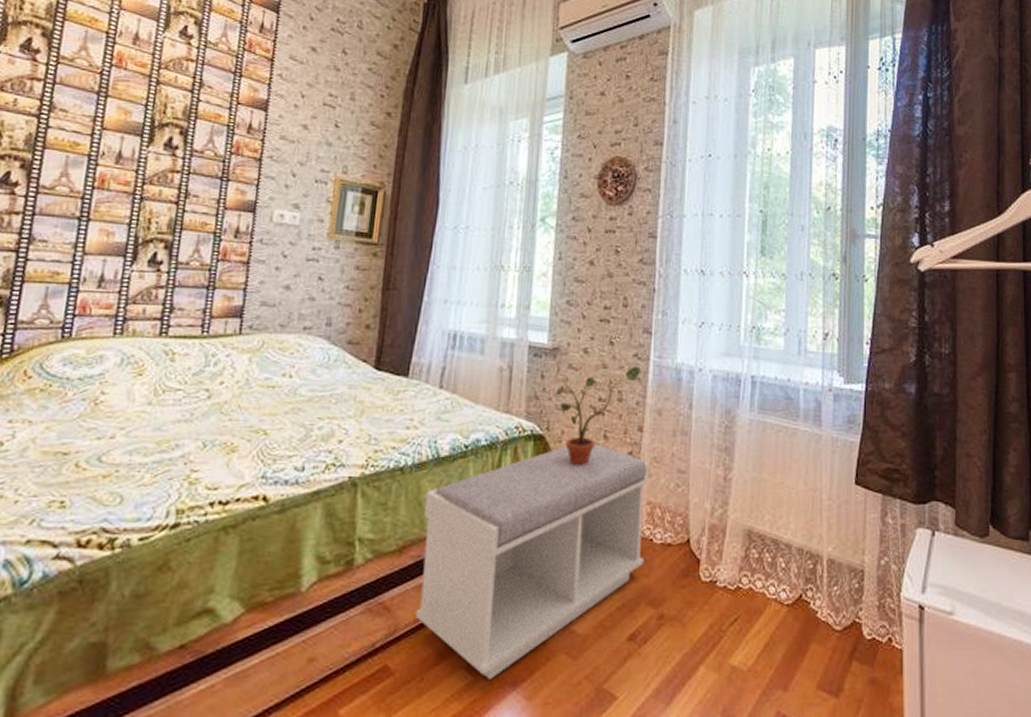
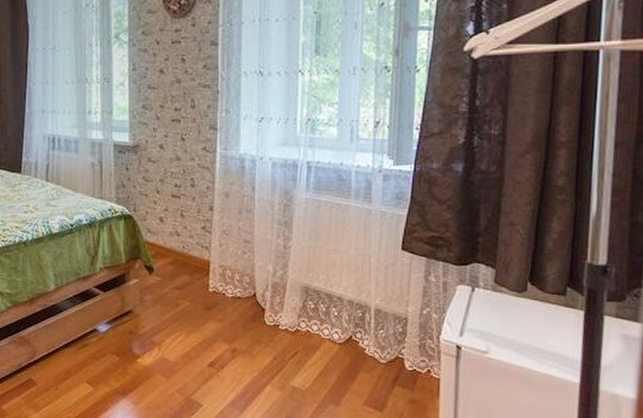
bench: present [415,443,648,679] -> none [44,221,219,390]
potted plant: present [556,365,642,465] -> none [139,157,210,238]

